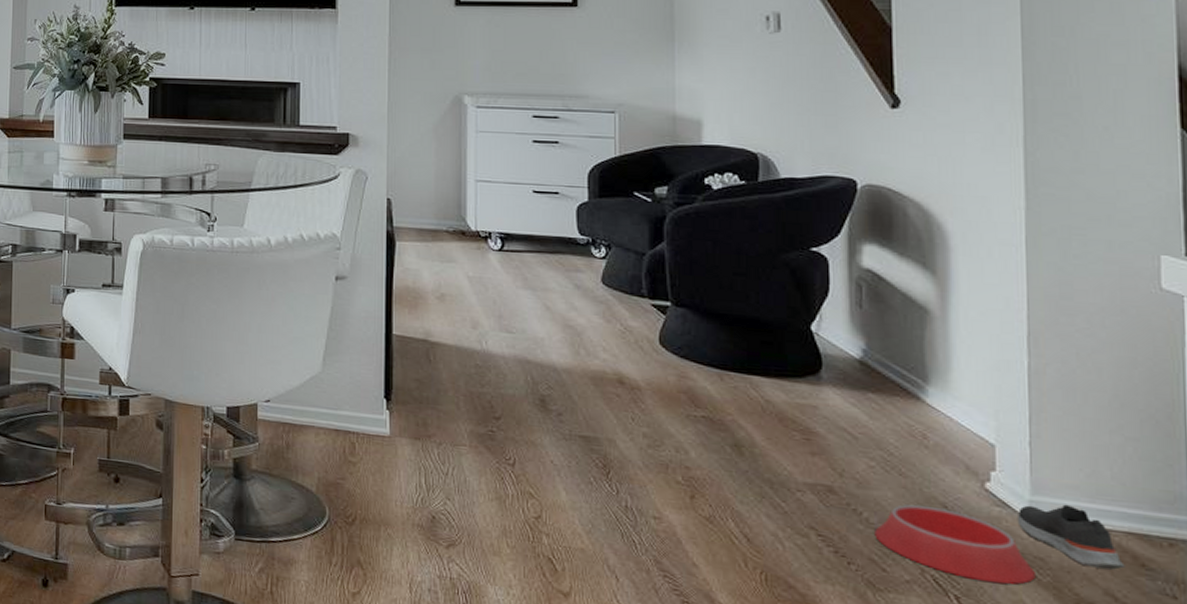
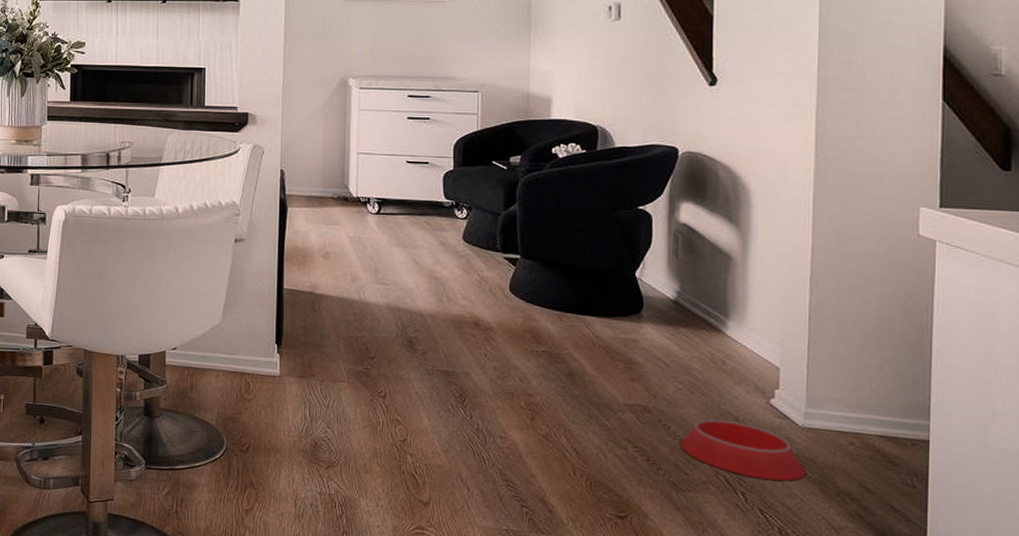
shoe: present [1016,504,1125,570] -> none [794,414,877,466]

